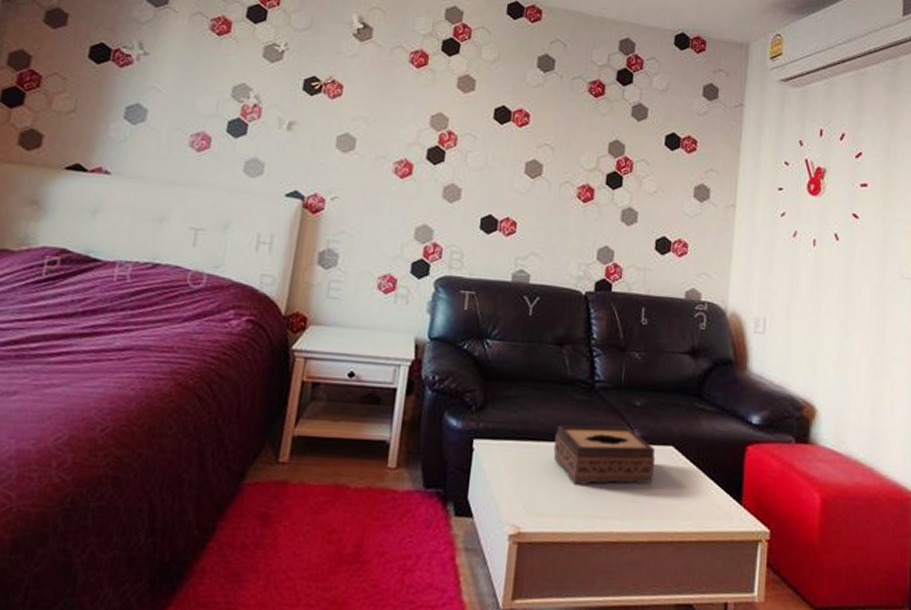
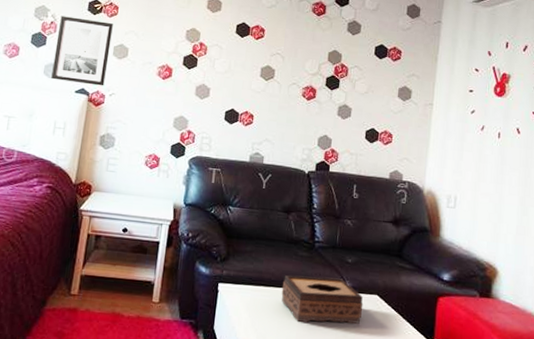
wall art: none [253,96,336,188] -> present [51,16,113,86]

